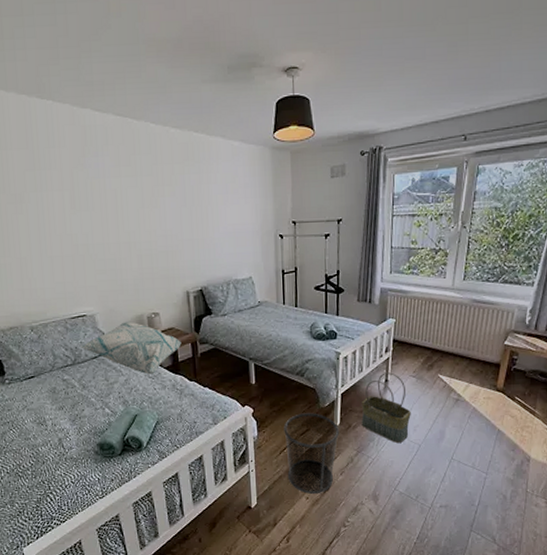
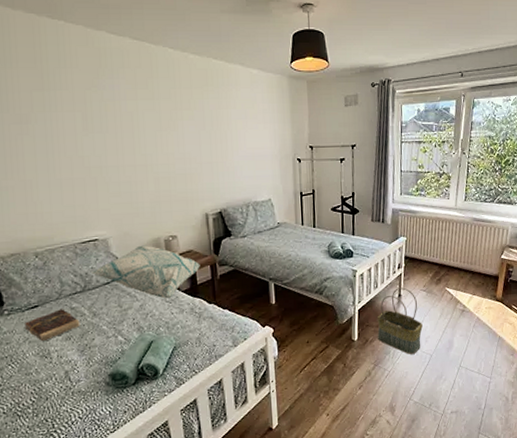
book: none [23,380,71,410] -> present [25,309,80,342]
waste bin: present [284,413,339,495] -> none [304,329,357,411]

